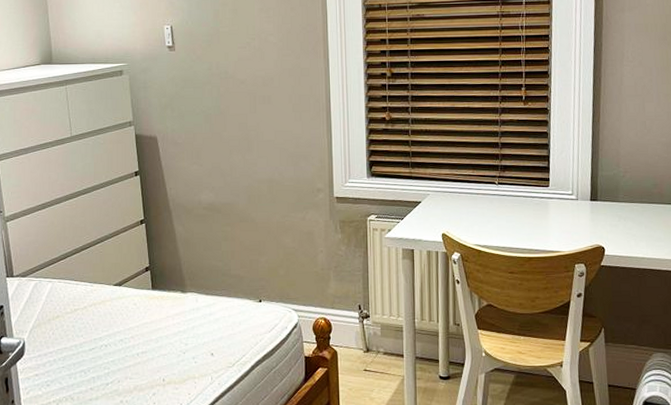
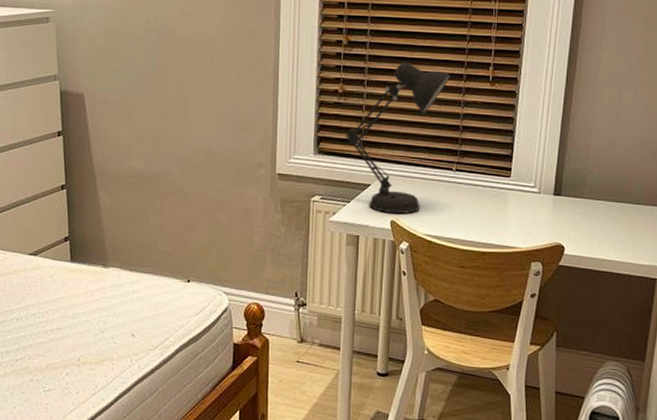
desk lamp: none [394,88,487,227] -> present [345,62,451,213]

